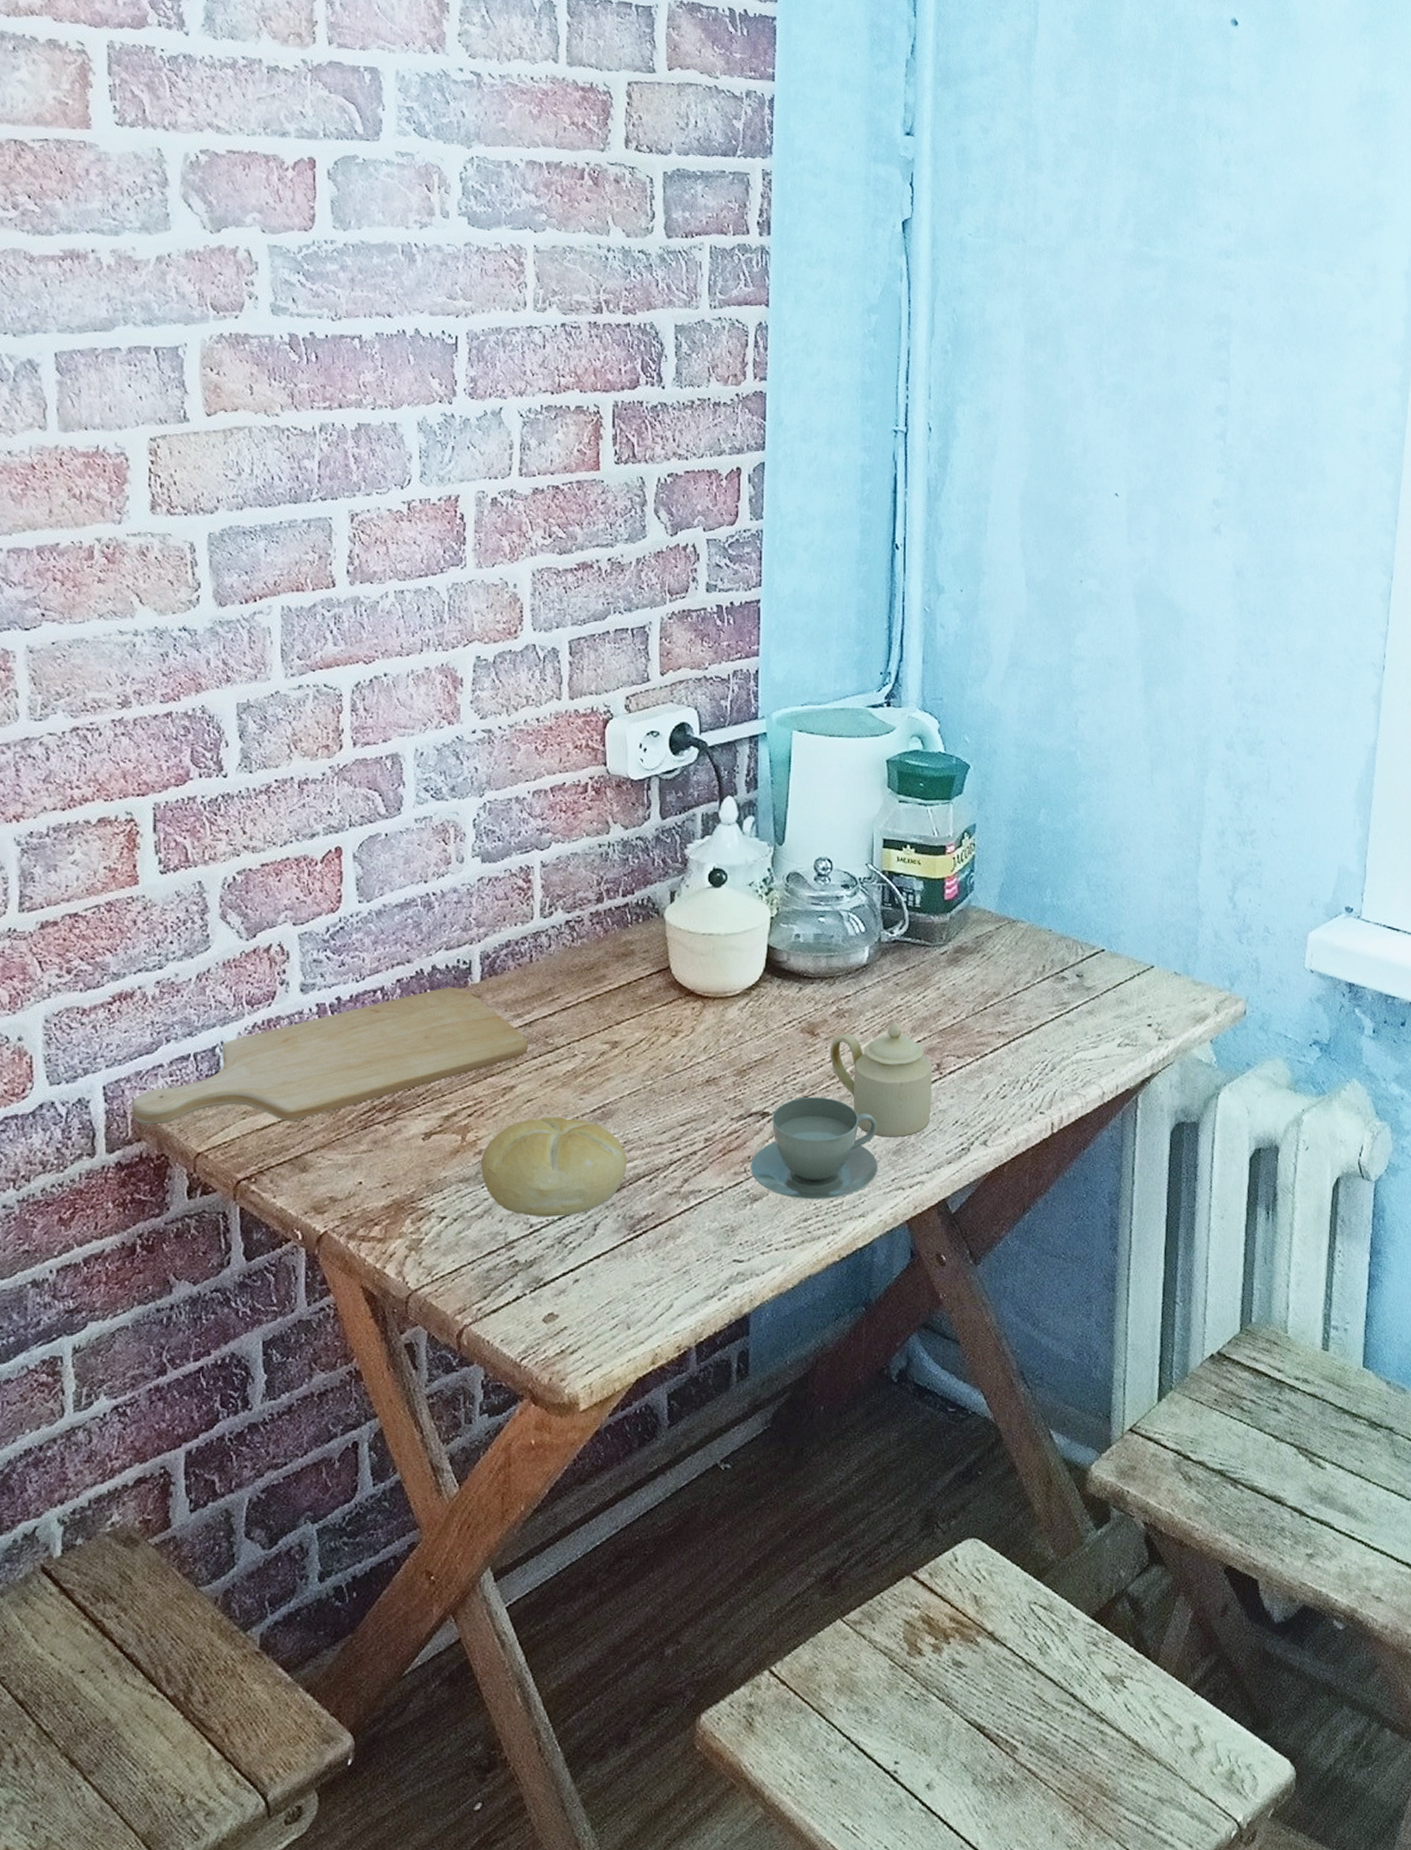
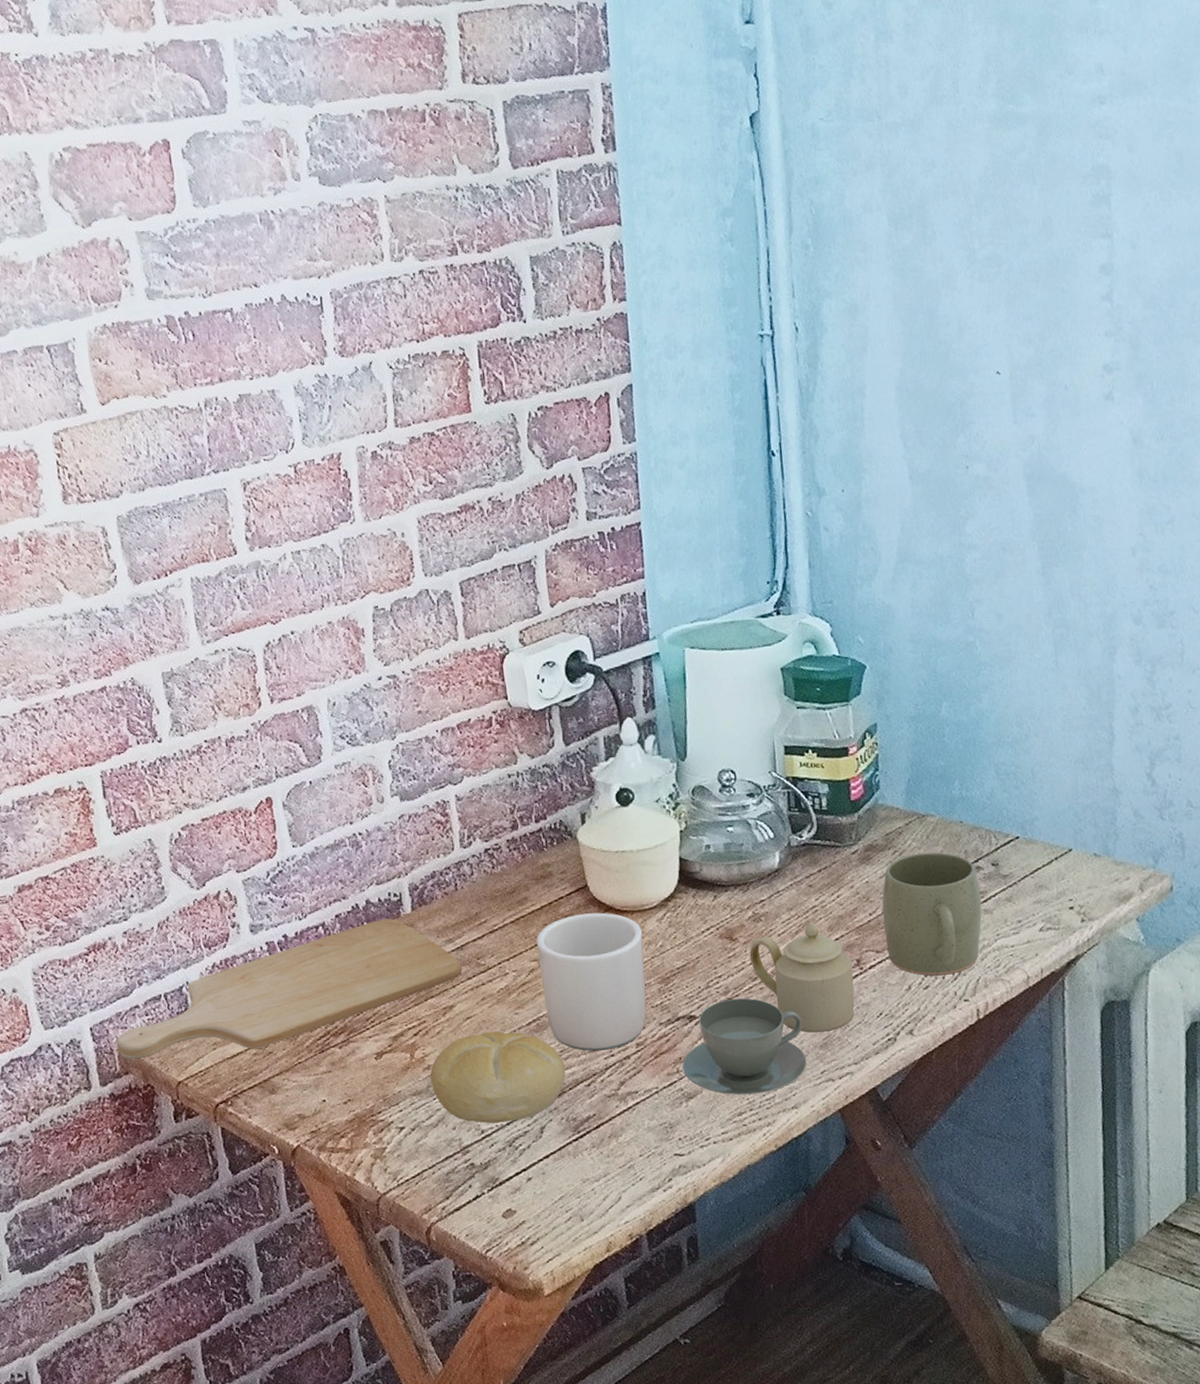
mug: none [610,996,722,1144] -> present [536,912,647,1051]
mug: none [966,958,1064,1086] -> present [881,852,982,976]

